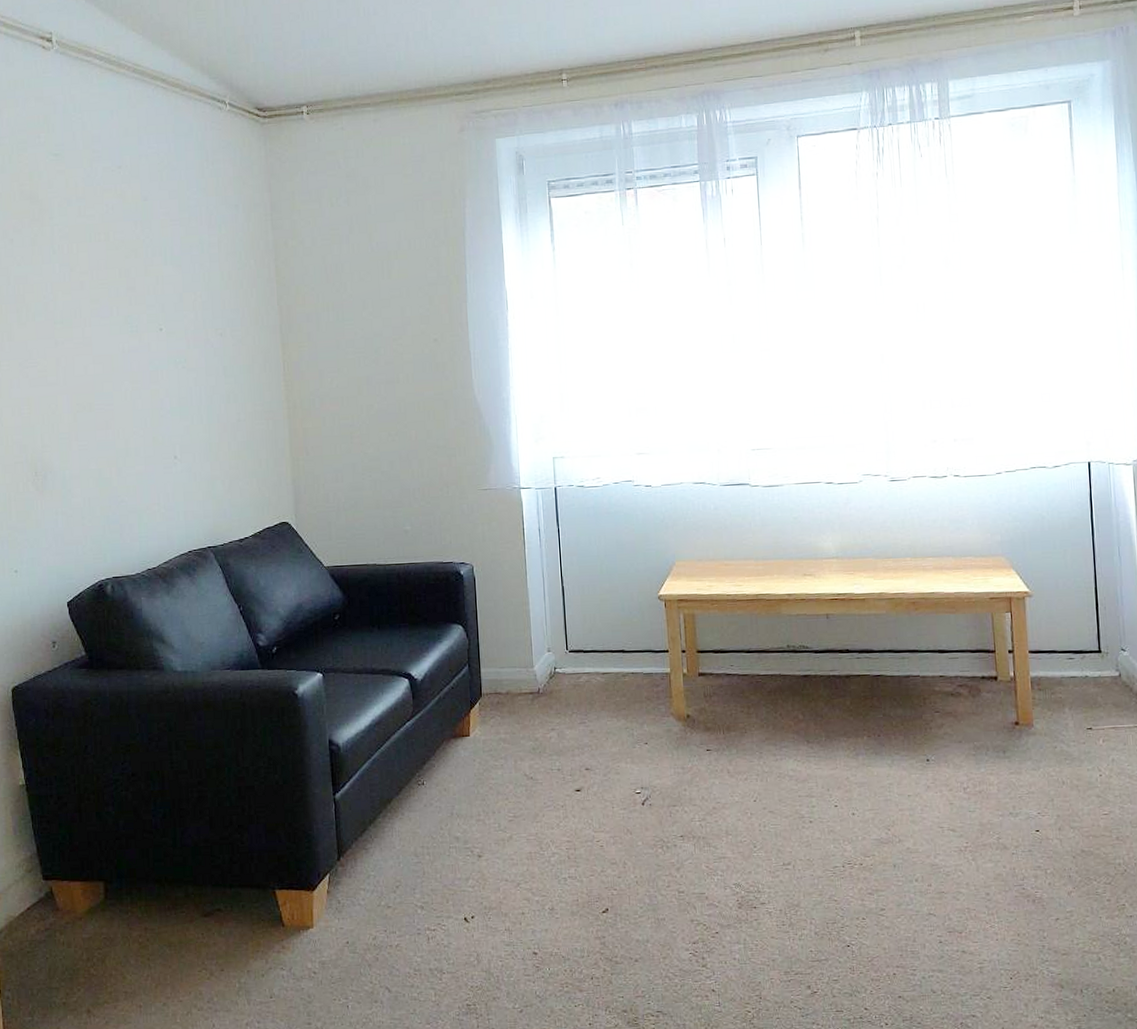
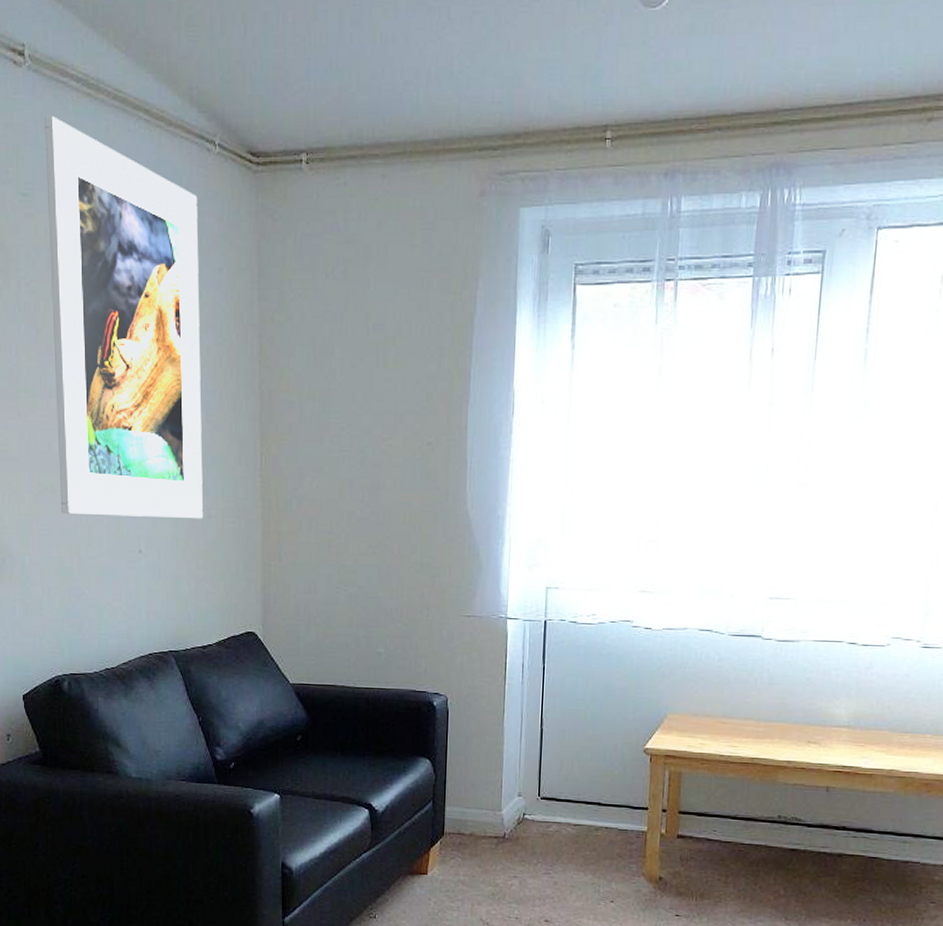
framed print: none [72,89,234,429] -> present [45,116,204,519]

